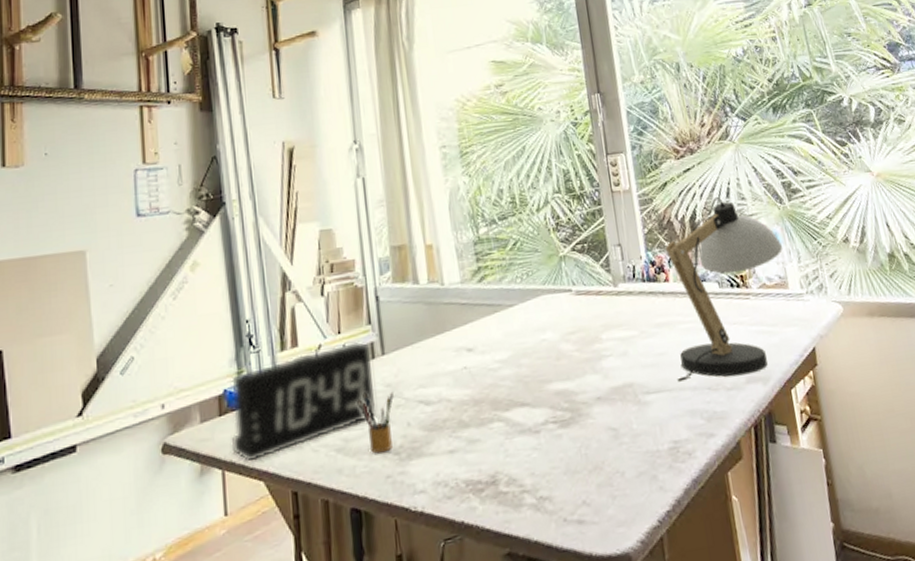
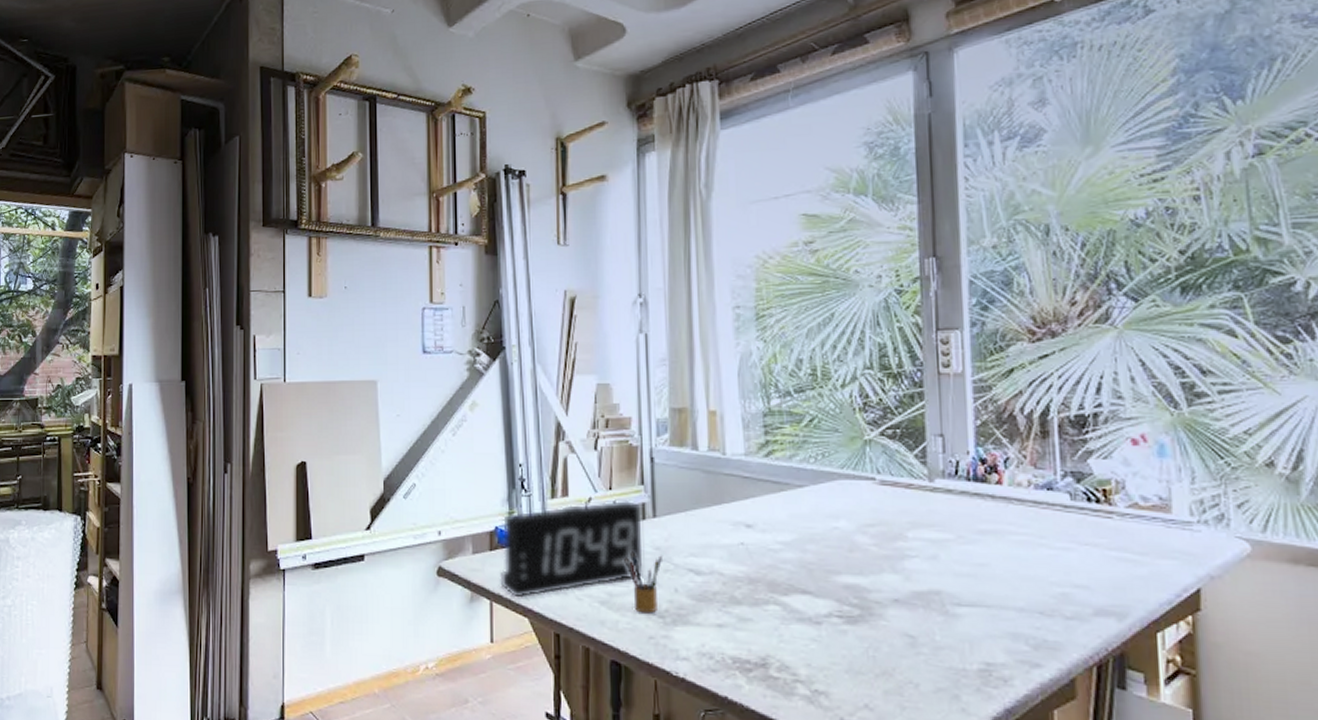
desk lamp: present [665,197,783,382] -> none [999,393,1171,606]

